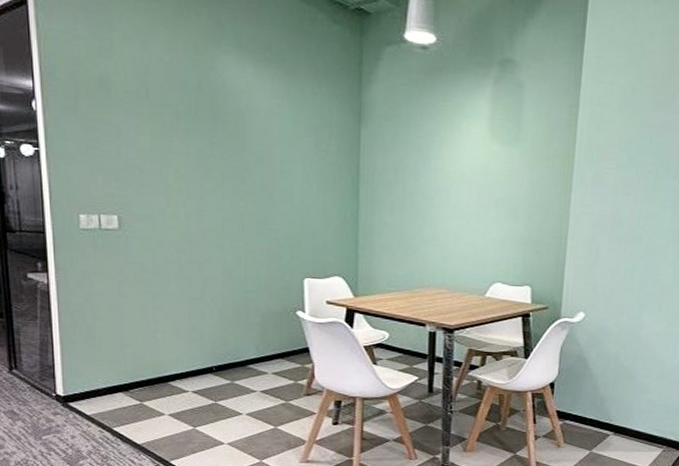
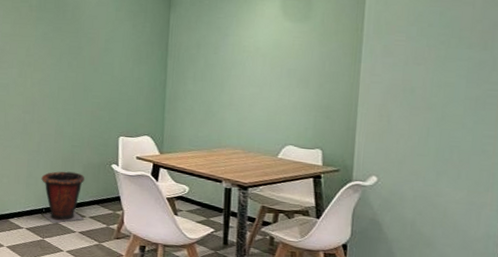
waste bin: none [208,321,266,383] -> present [41,171,85,223]

